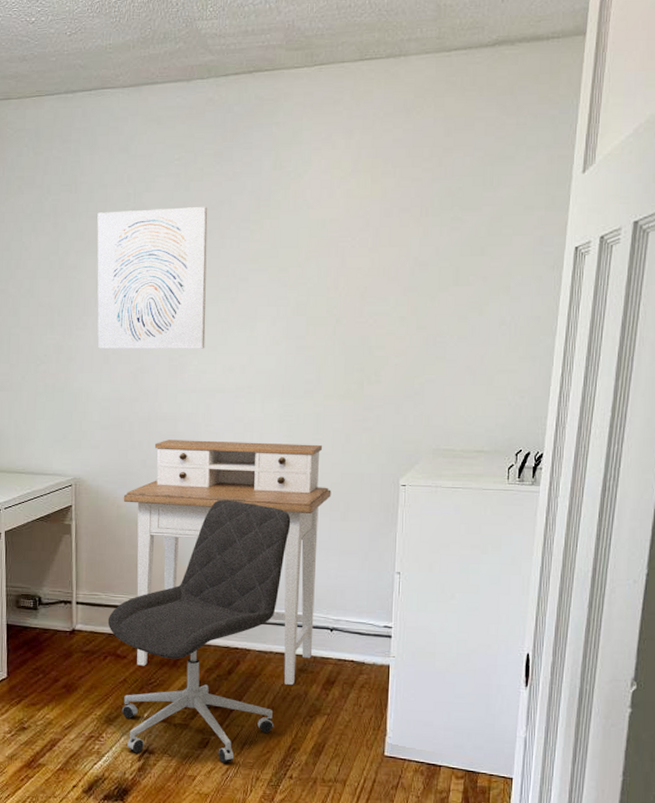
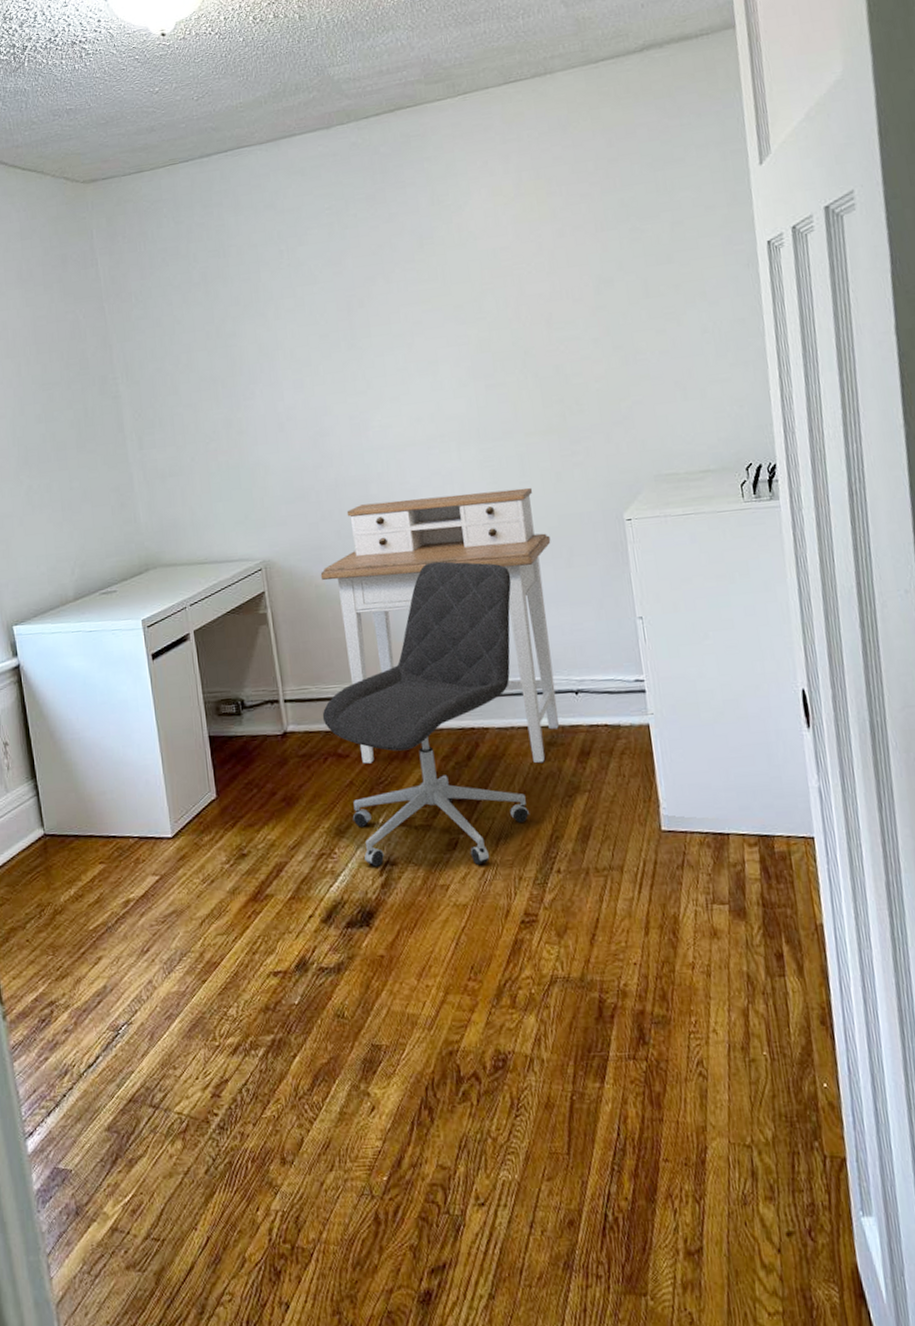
wall art: present [97,207,208,349] -> none [250,253,387,417]

